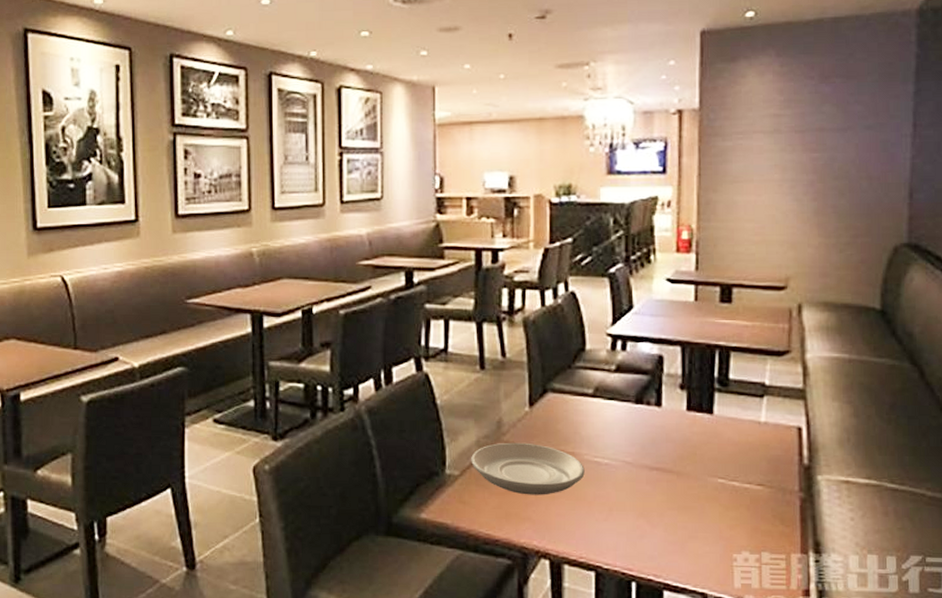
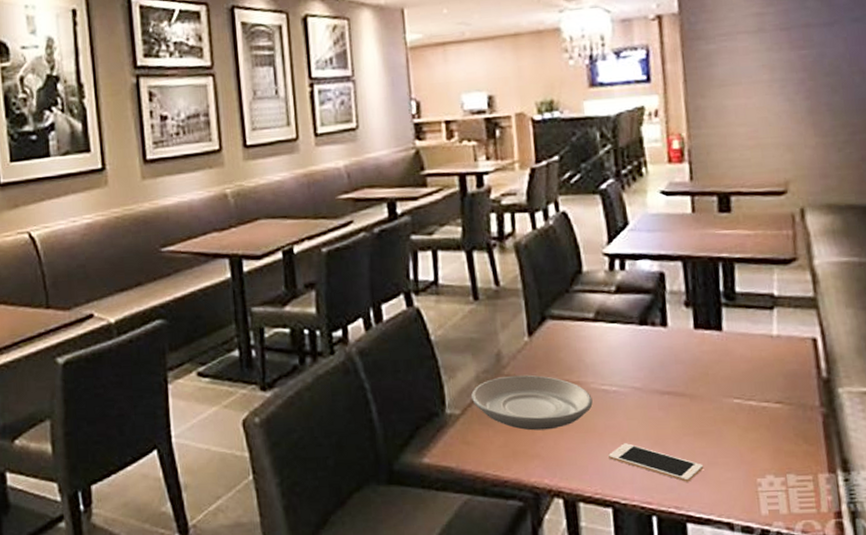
cell phone: none [596,513,684,553] -> present [608,443,704,482]

